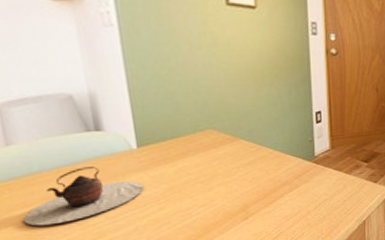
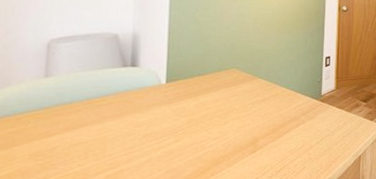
teapot: present [22,167,143,226] -> none [41,99,164,156]

